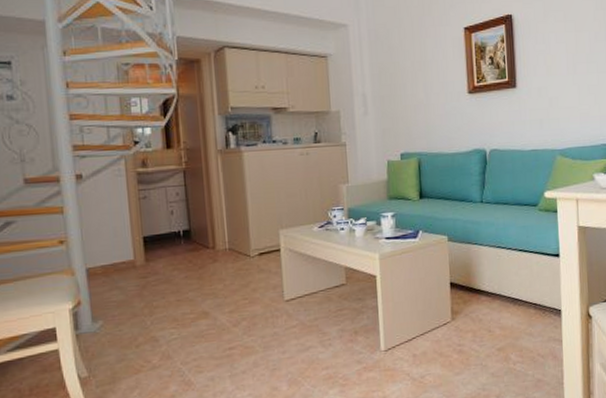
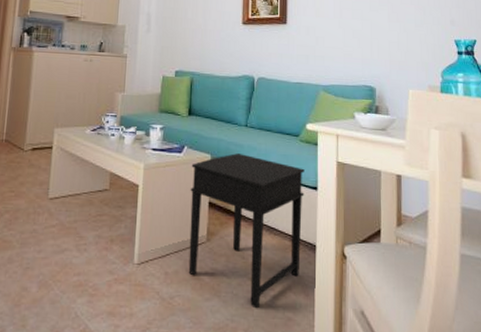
side table: none [428,231,547,376] -> present [188,153,305,309]

